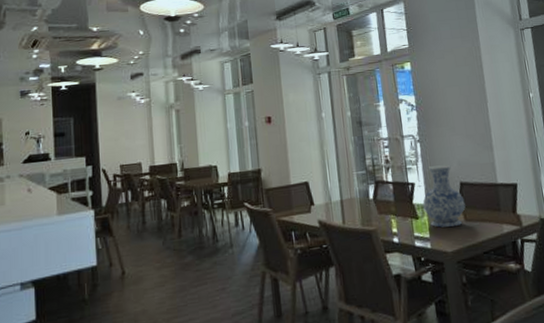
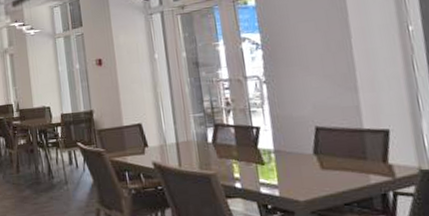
vase: present [422,165,466,228] -> none [269,108,322,175]

